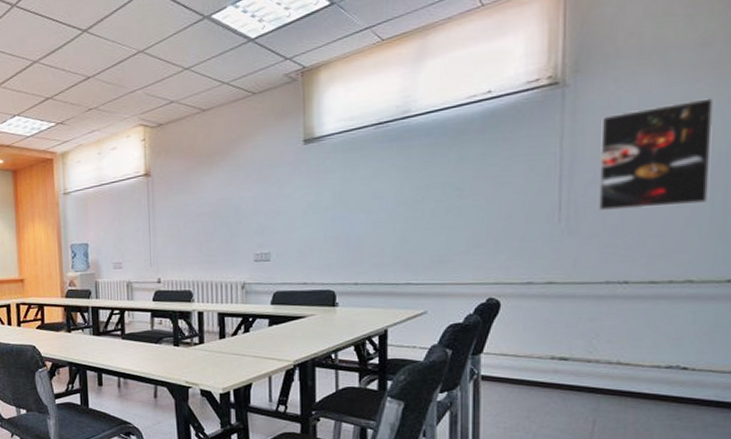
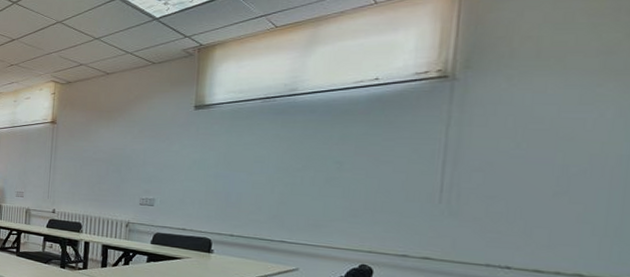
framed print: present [598,98,715,210] -> none [483,103,617,202]

